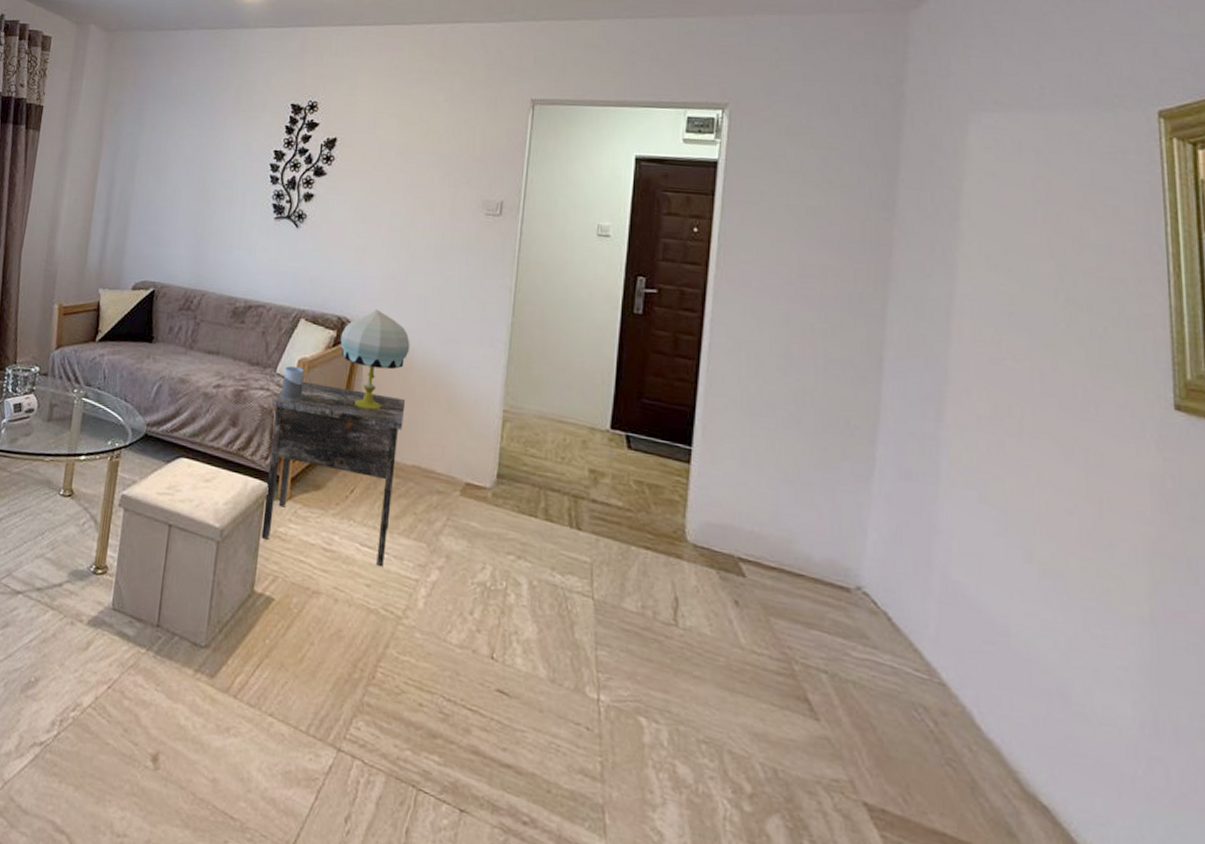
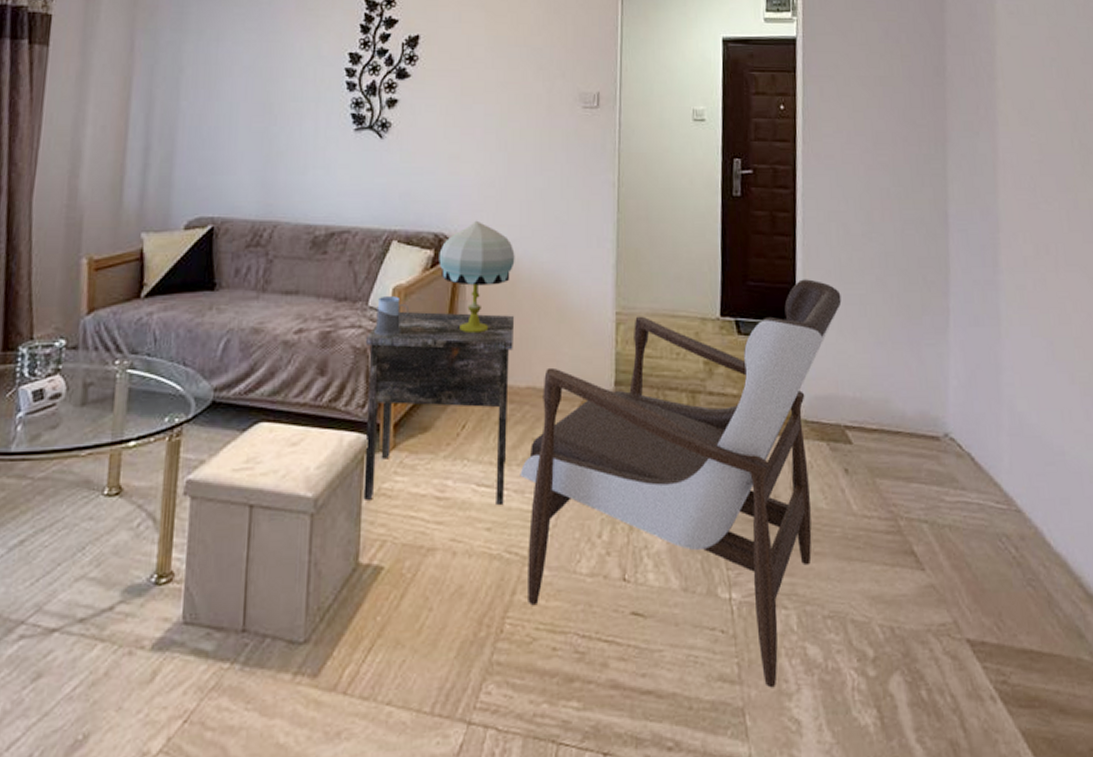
armchair: none [399,404,746,794] -> present [520,279,842,687]

